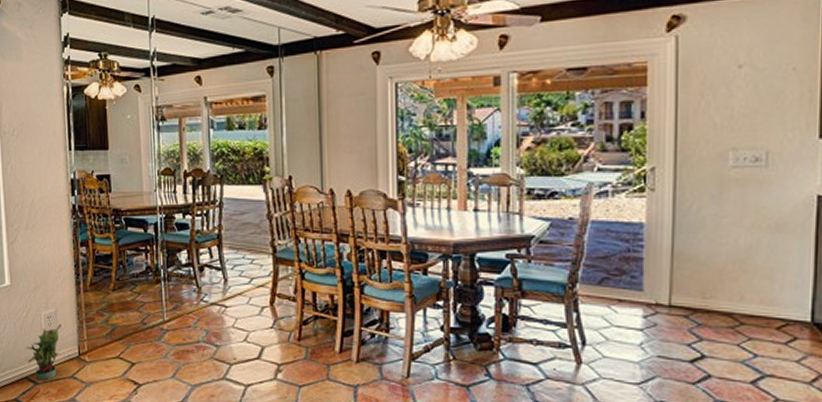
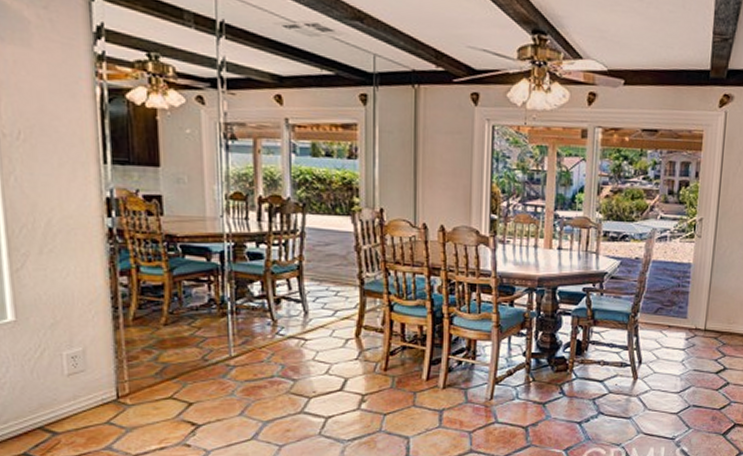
potted plant: present [25,323,61,381] -> none [38,363,92,430]

